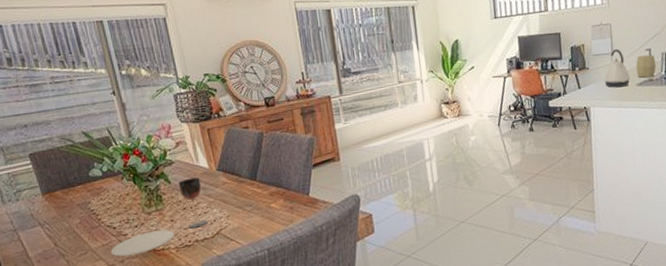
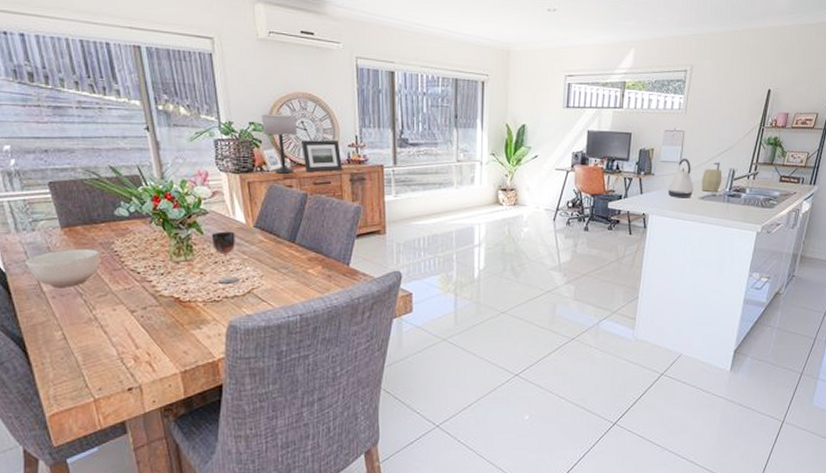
bowl: none [11,210,78,252] -> present [25,248,99,287]
plate: present [110,229,175,258] -> none [132,281,203,304]
table lamp: none [214,62,249,117] -> present [261,114,298,174]
picture frame: none [253,79,293,113] -> present [302,140,342,173]

